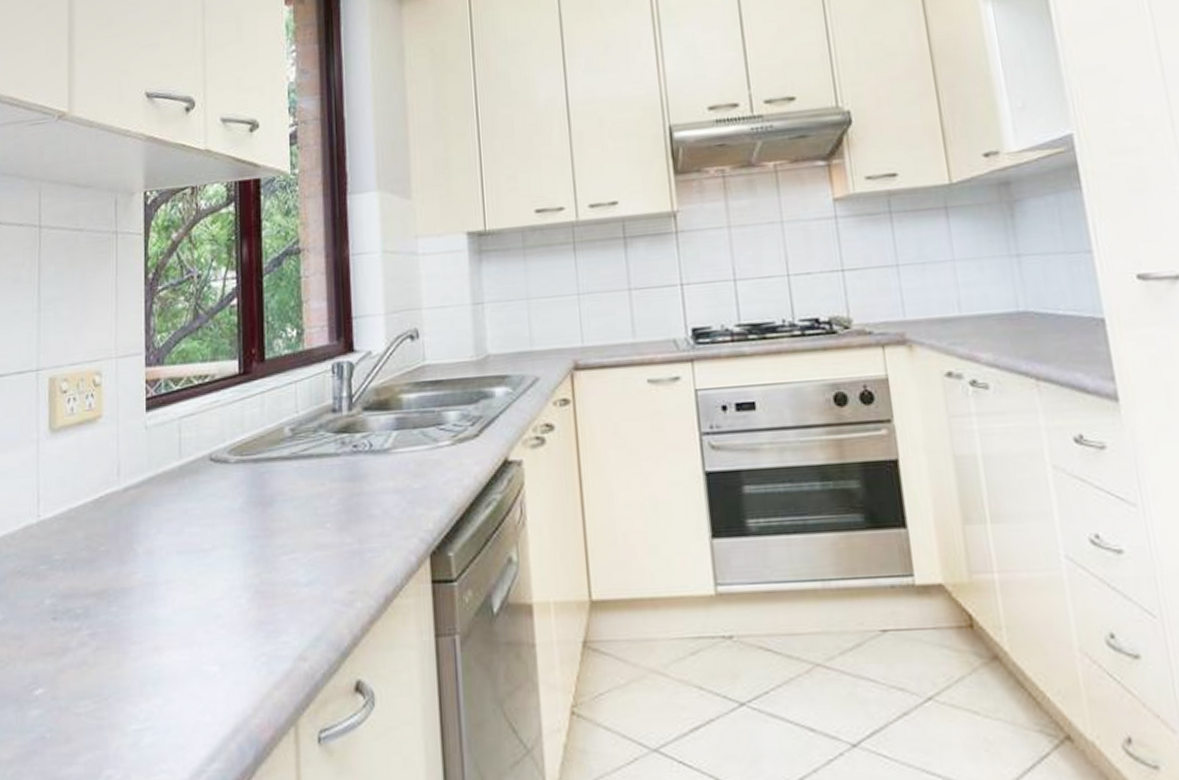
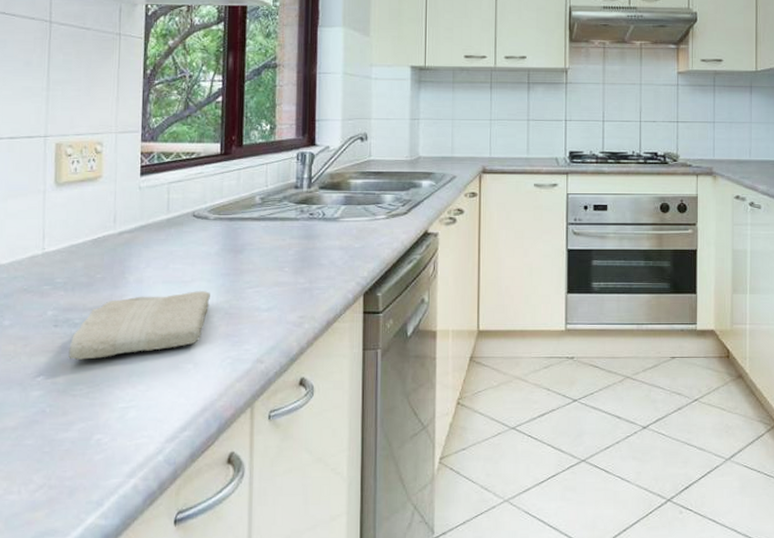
washcloth: none [70,561,236,665] -> present [68,291,210,360]

